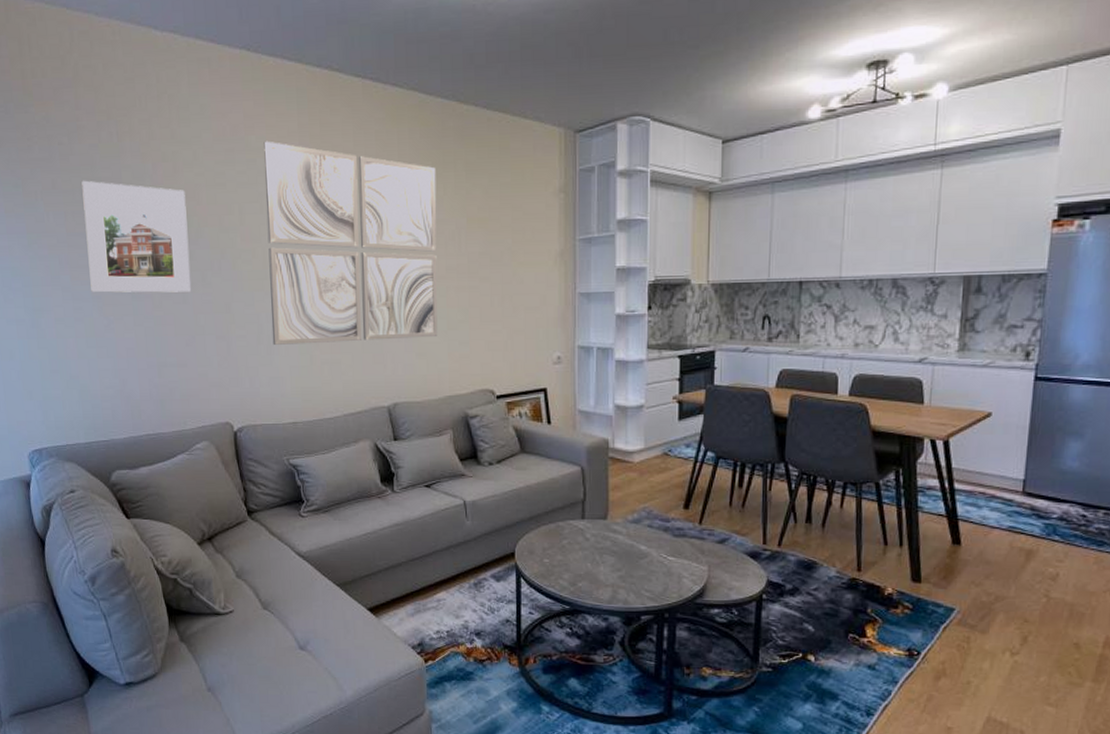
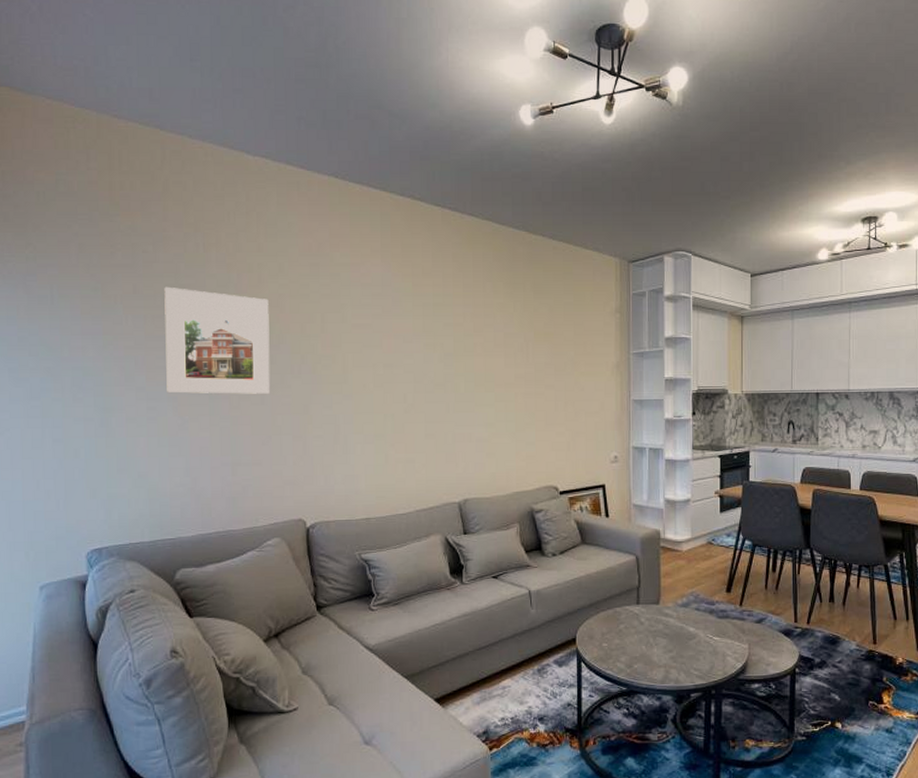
wall art: present [264,141,438,345] -> none [347,257,507,444]

